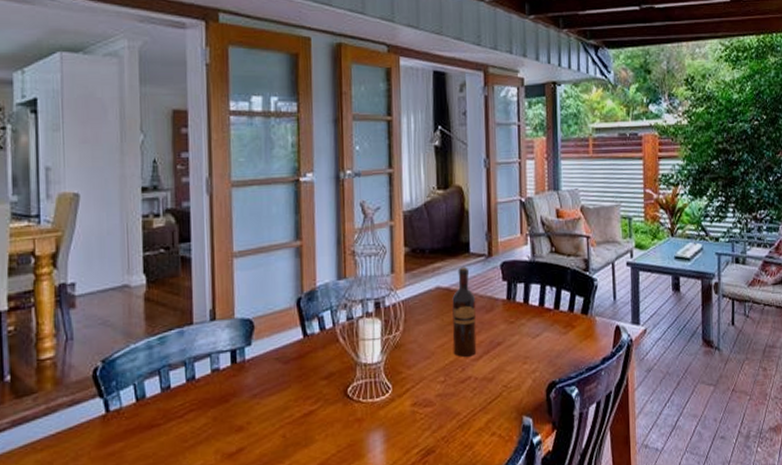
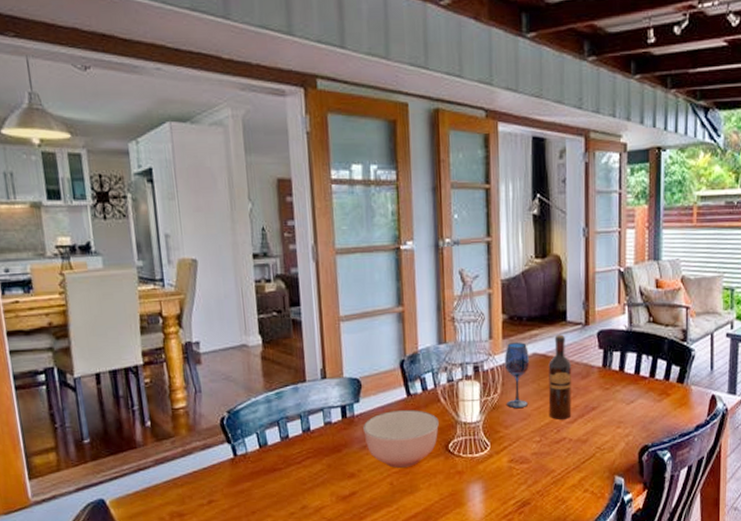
bowl: none [254,351,337,418] -> present [363,409,439,468]
wineglass: none [406,276,433,347] -> present [504,342,530,409]

